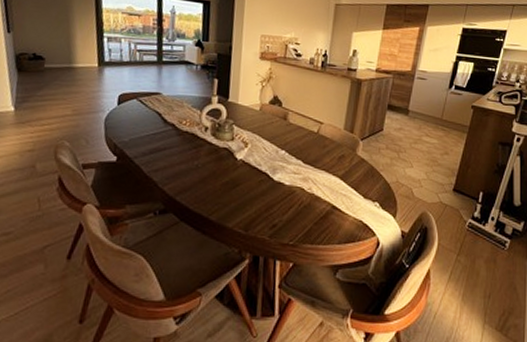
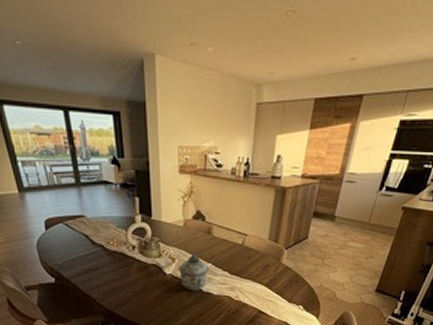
lidded jar: none [249,139,283,180] -> present [178,253,209,291]

